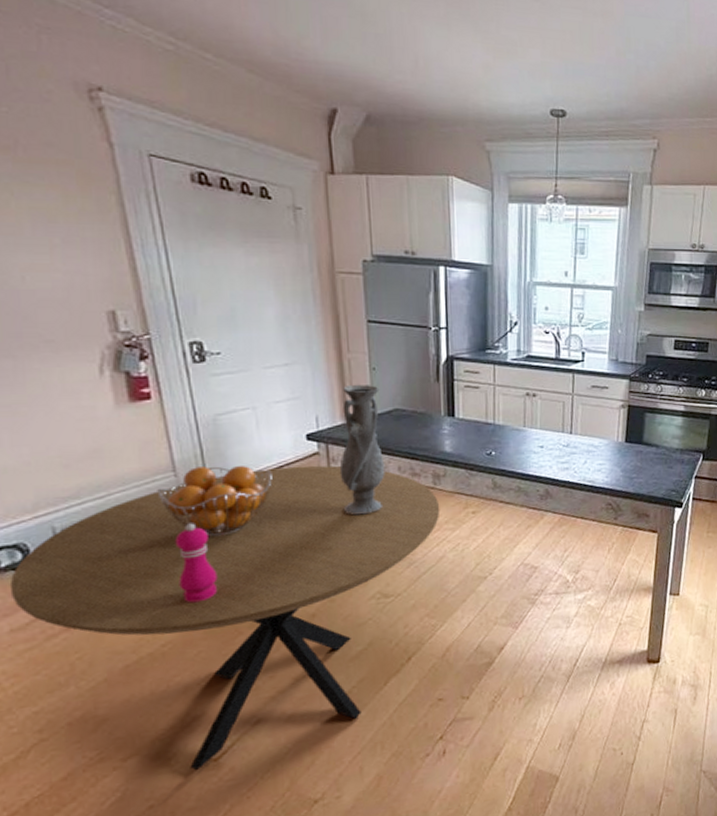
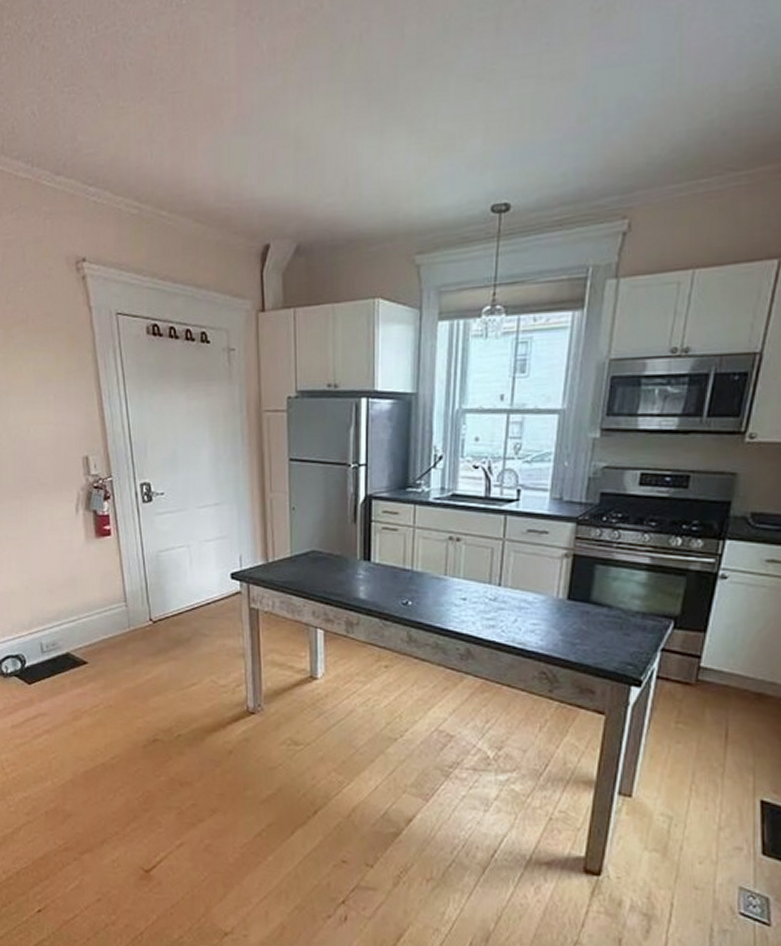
dining table: present [9,465,440,771] -> none [12,604,352,878]
fruit basket: present [157,466,272,537] -> none [112,599,201,665]
pepper mill: present [174,523,218,603] -> none [124,650,155,724]
vase: present [339,384,385,515] -> none [258,524,300,658]

